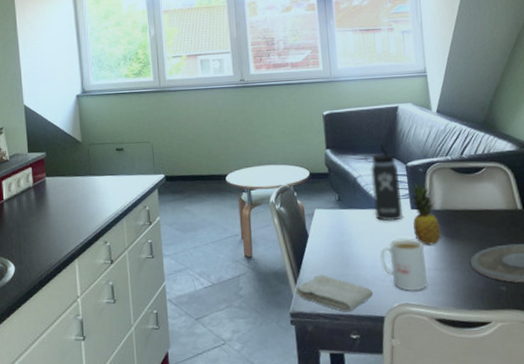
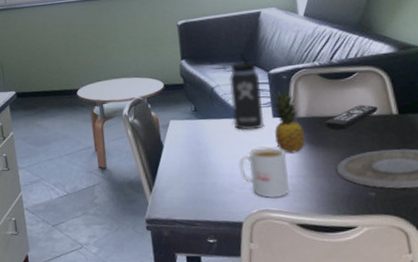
washcloth: present [295,275,374,312] -> none [151,183,232,218]
remote control: none [458,199,505,224] -> present [324,105,378,130]

